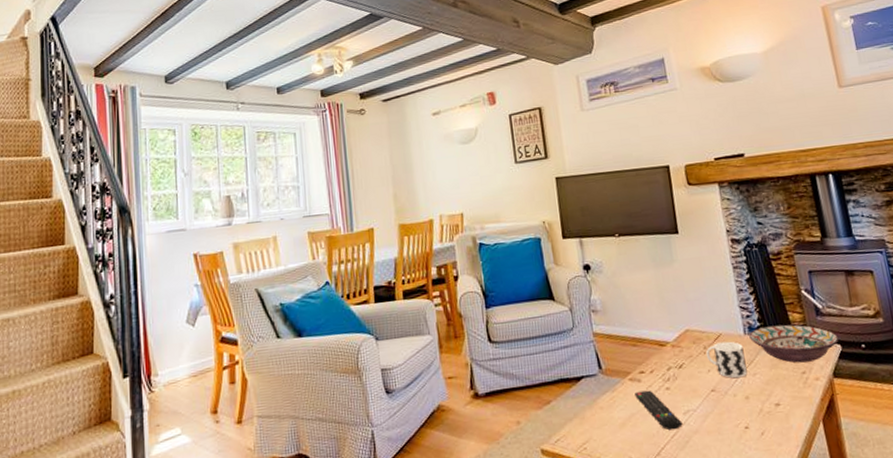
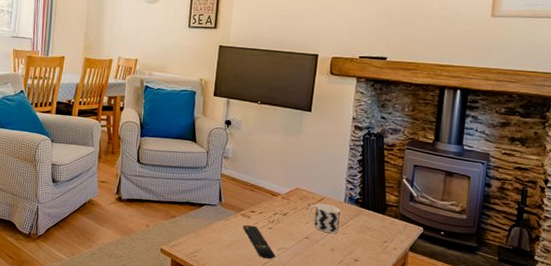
decorative bowl: present [749,324,839,363] -> none [348,200,424,235]

